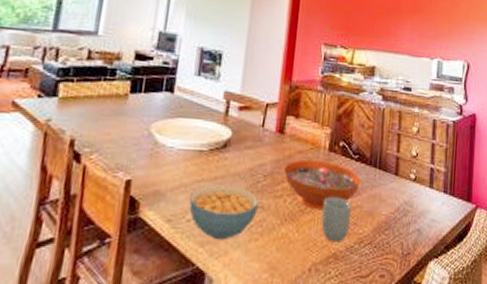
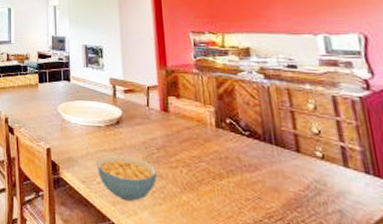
decorative bowl: present [284,159,362,211] -> none [174,135,258,183]
cup: present [321,196,351,242] -> none [220,170,254,215]

